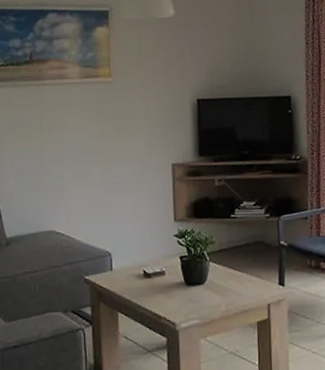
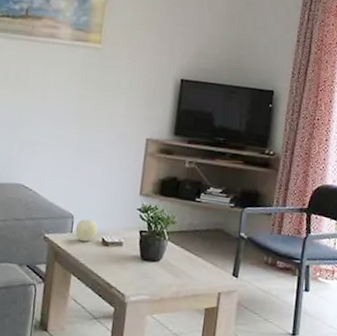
fruit: none [115,254,138,278] -> present [75,219,98,242]

